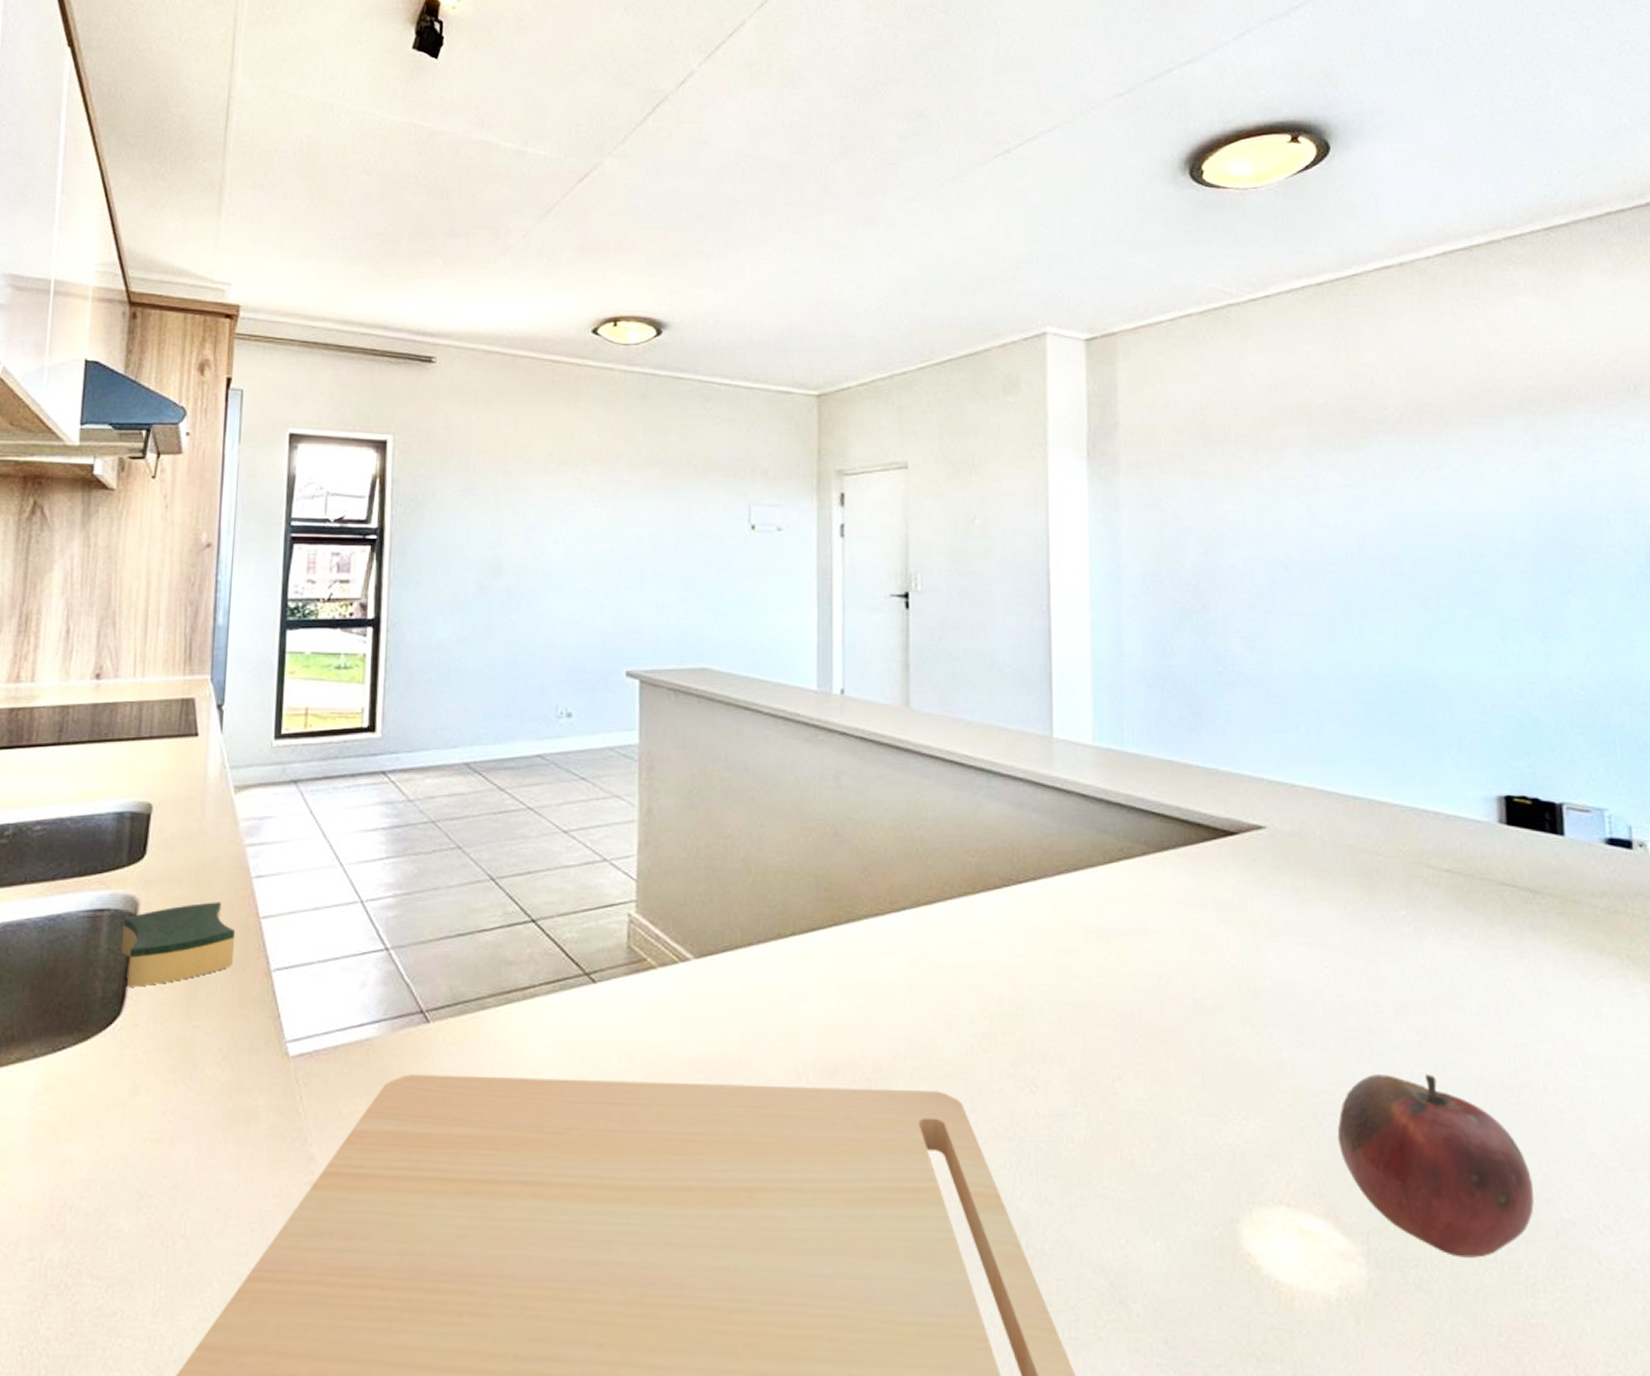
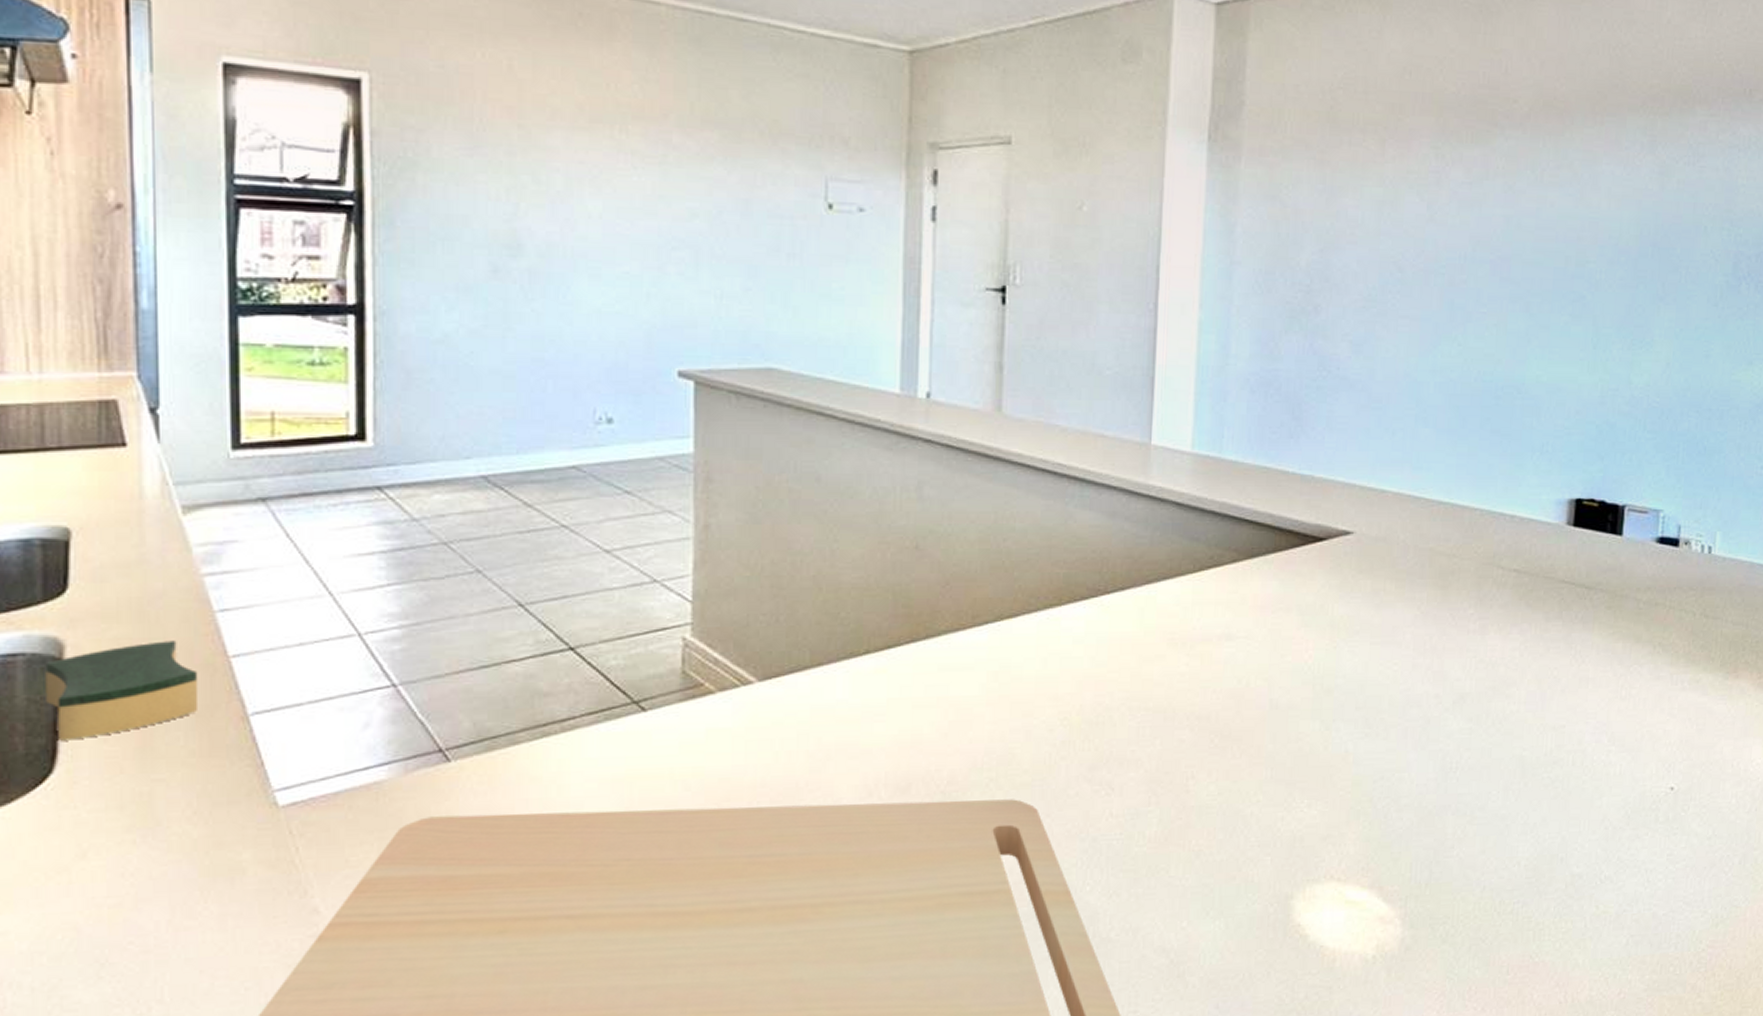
fruit: present [1337,1074,1534,1258] -> none [1388,756,1552,913]

